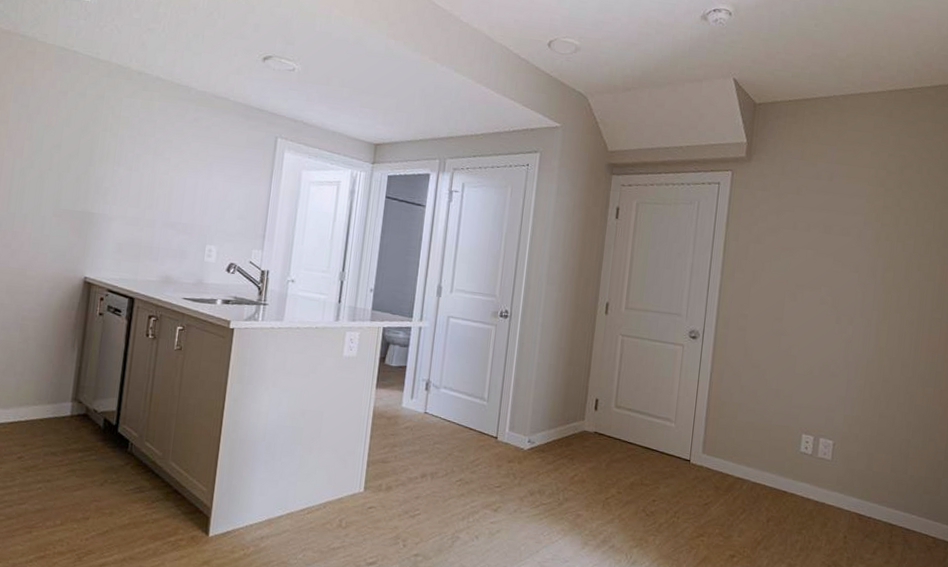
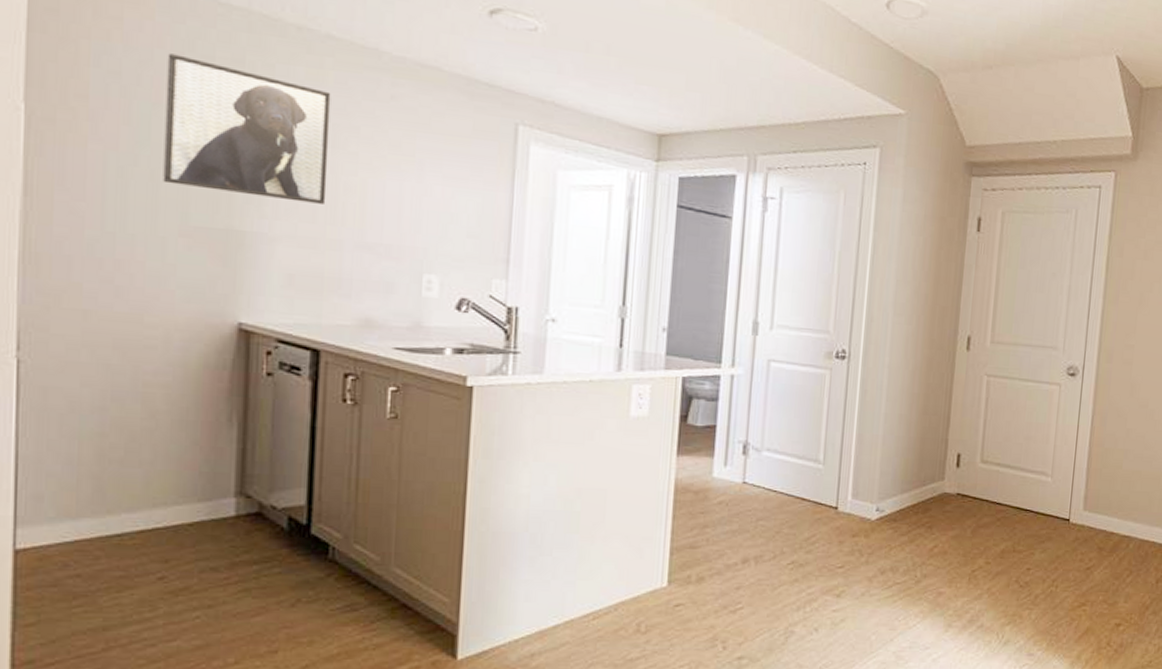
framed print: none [47,92,156,194] -> present [163,53,331,204]

